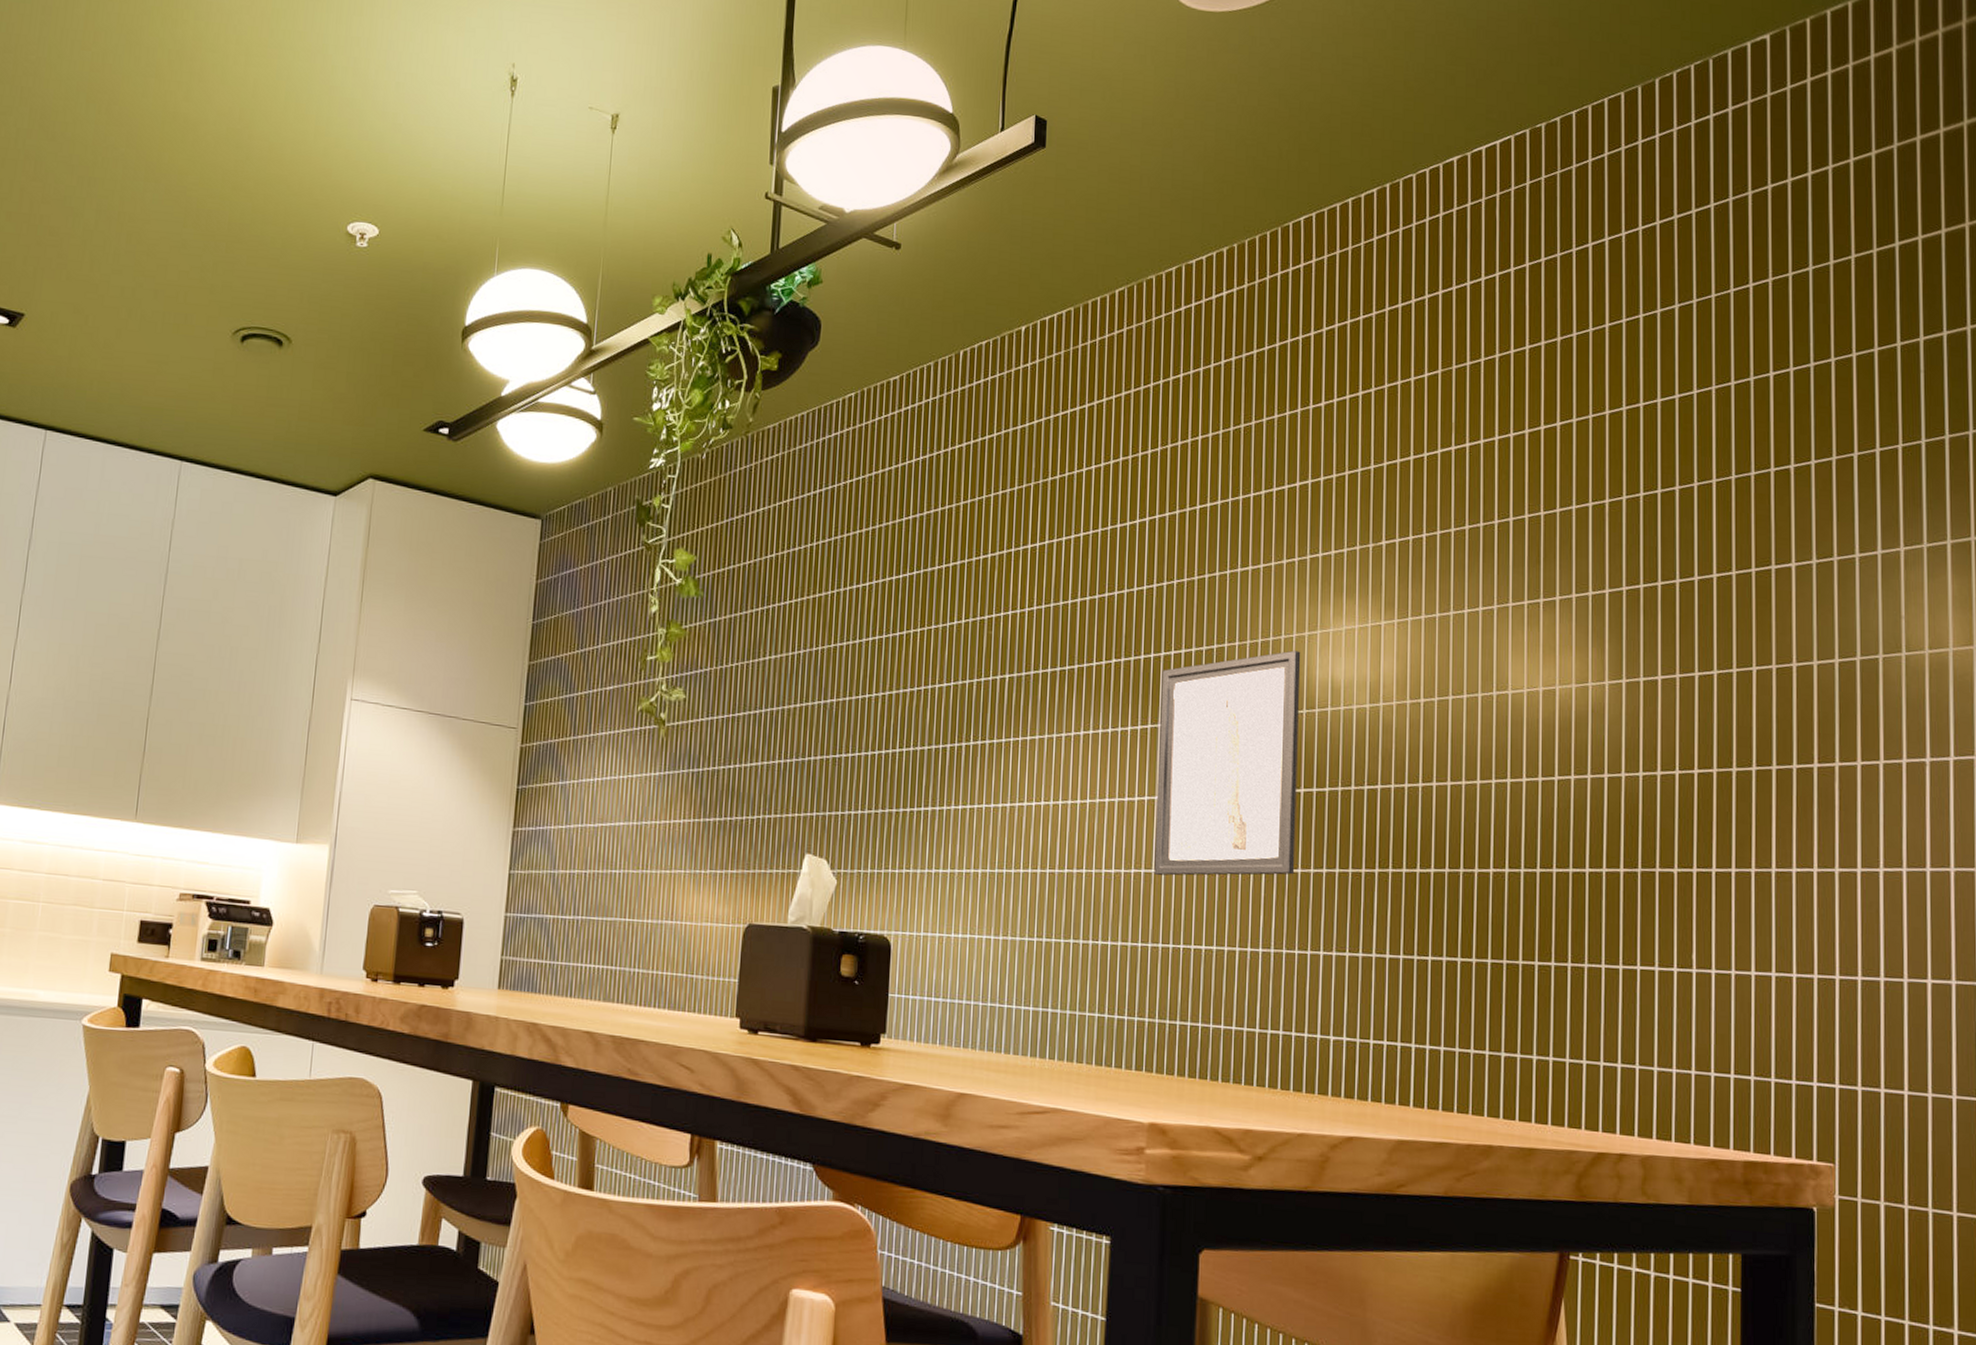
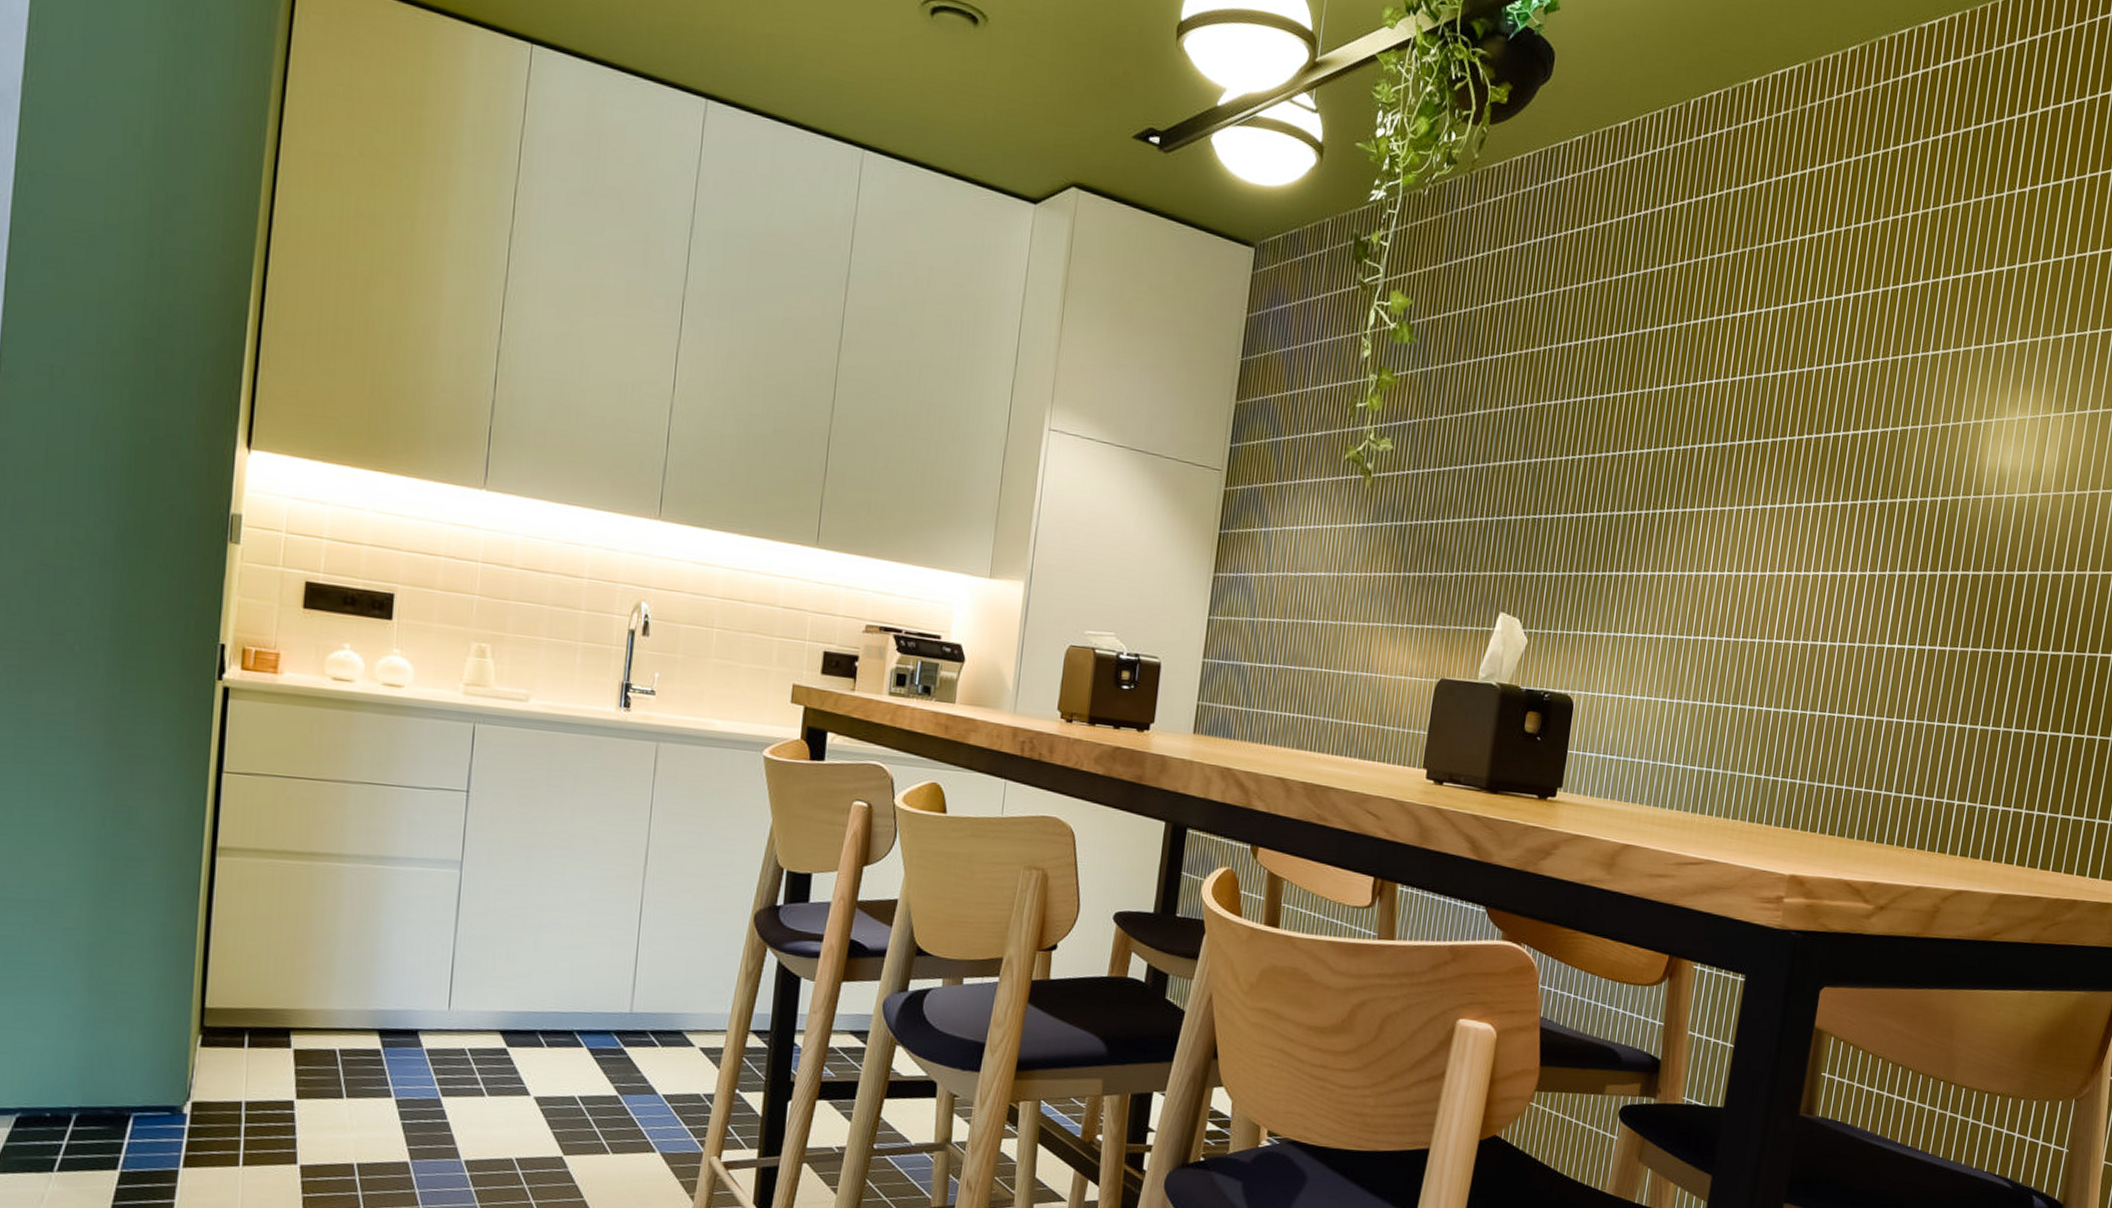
wall art: present [1154,650,1301,876] -> none [1819,436,1976,652]

